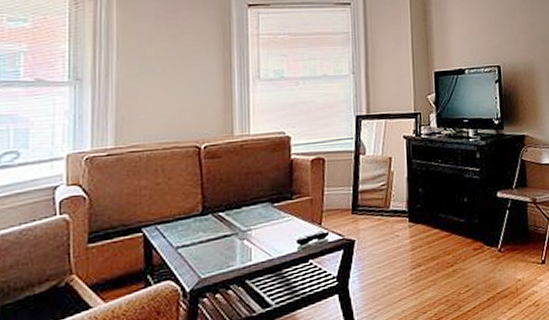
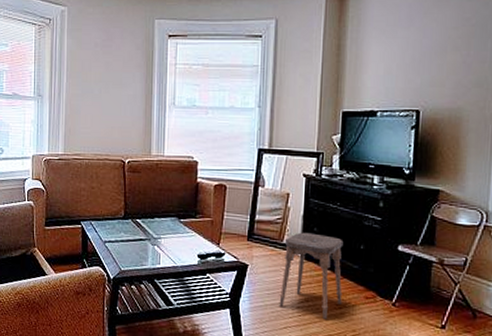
stool: none [390,194,453,282] -> present [279,232,343,320]

